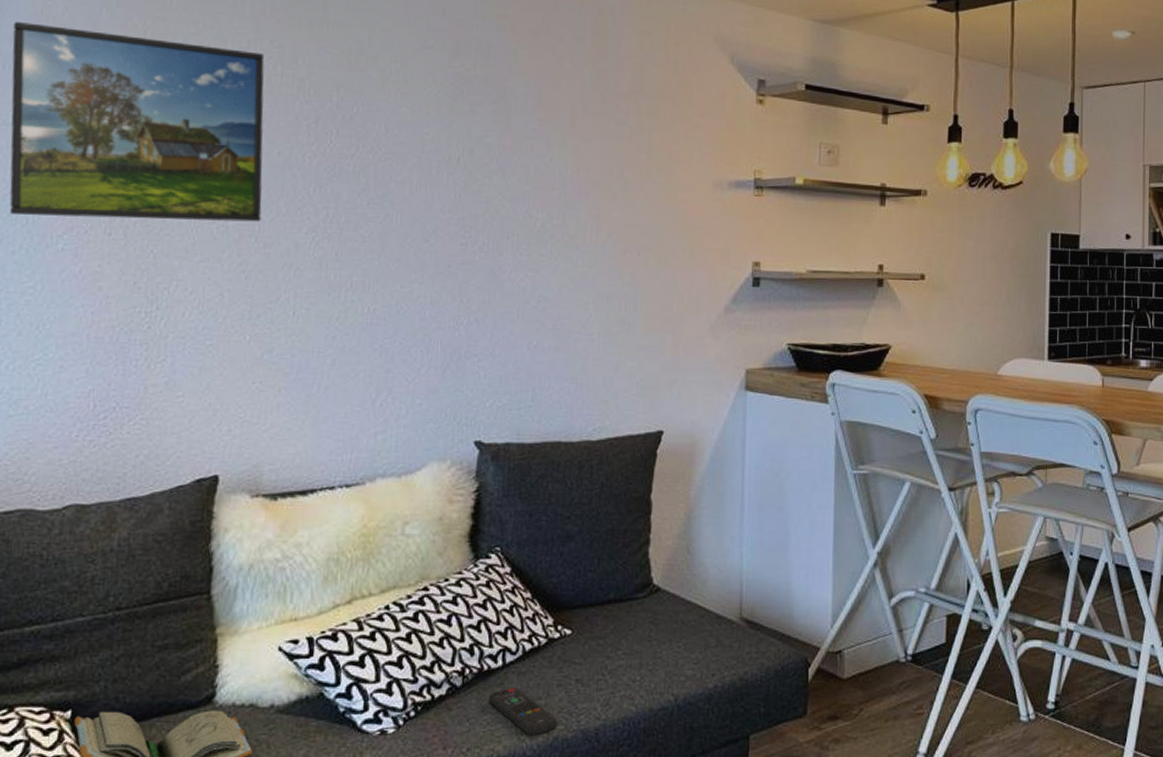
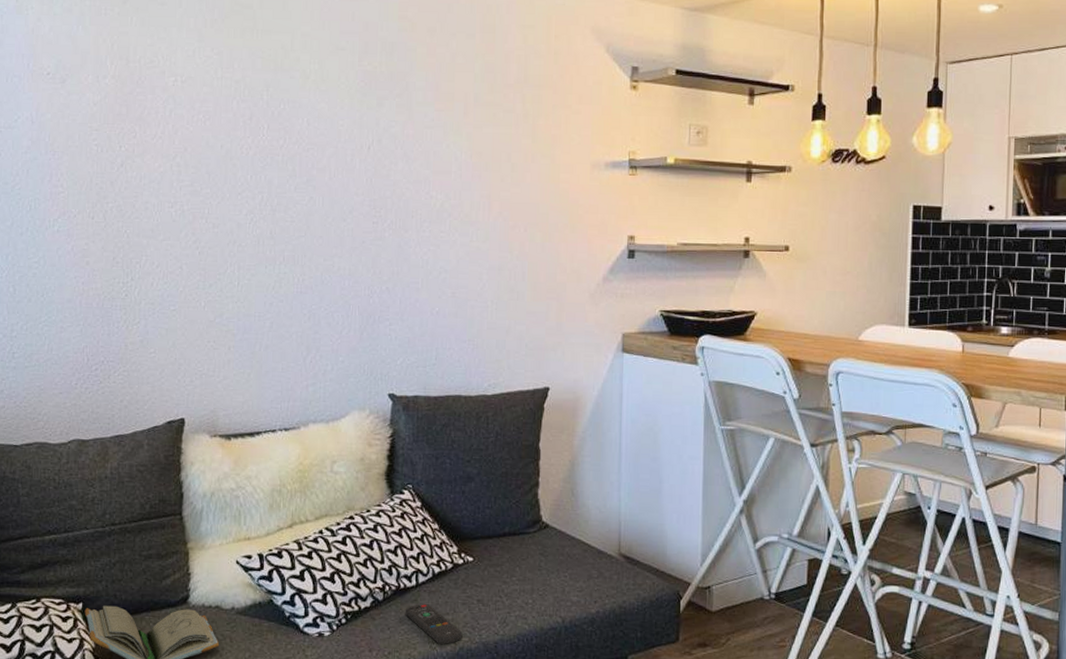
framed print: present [9,22,265,222] -> none [12,41,210,206]

